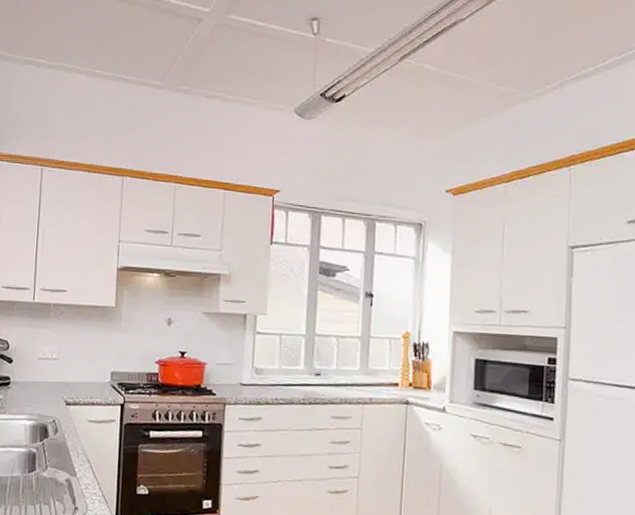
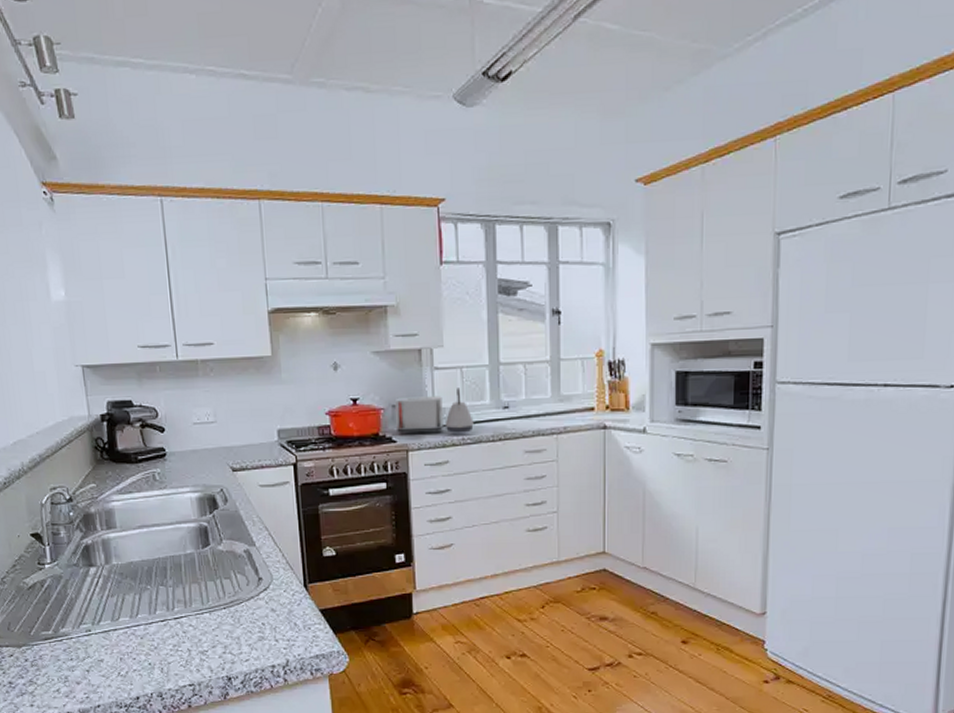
toaster: none [215,355,261,390] -> present [391,396,445,434]
kettle: none [261,352,288,394] -> present [445,388,474,433]

